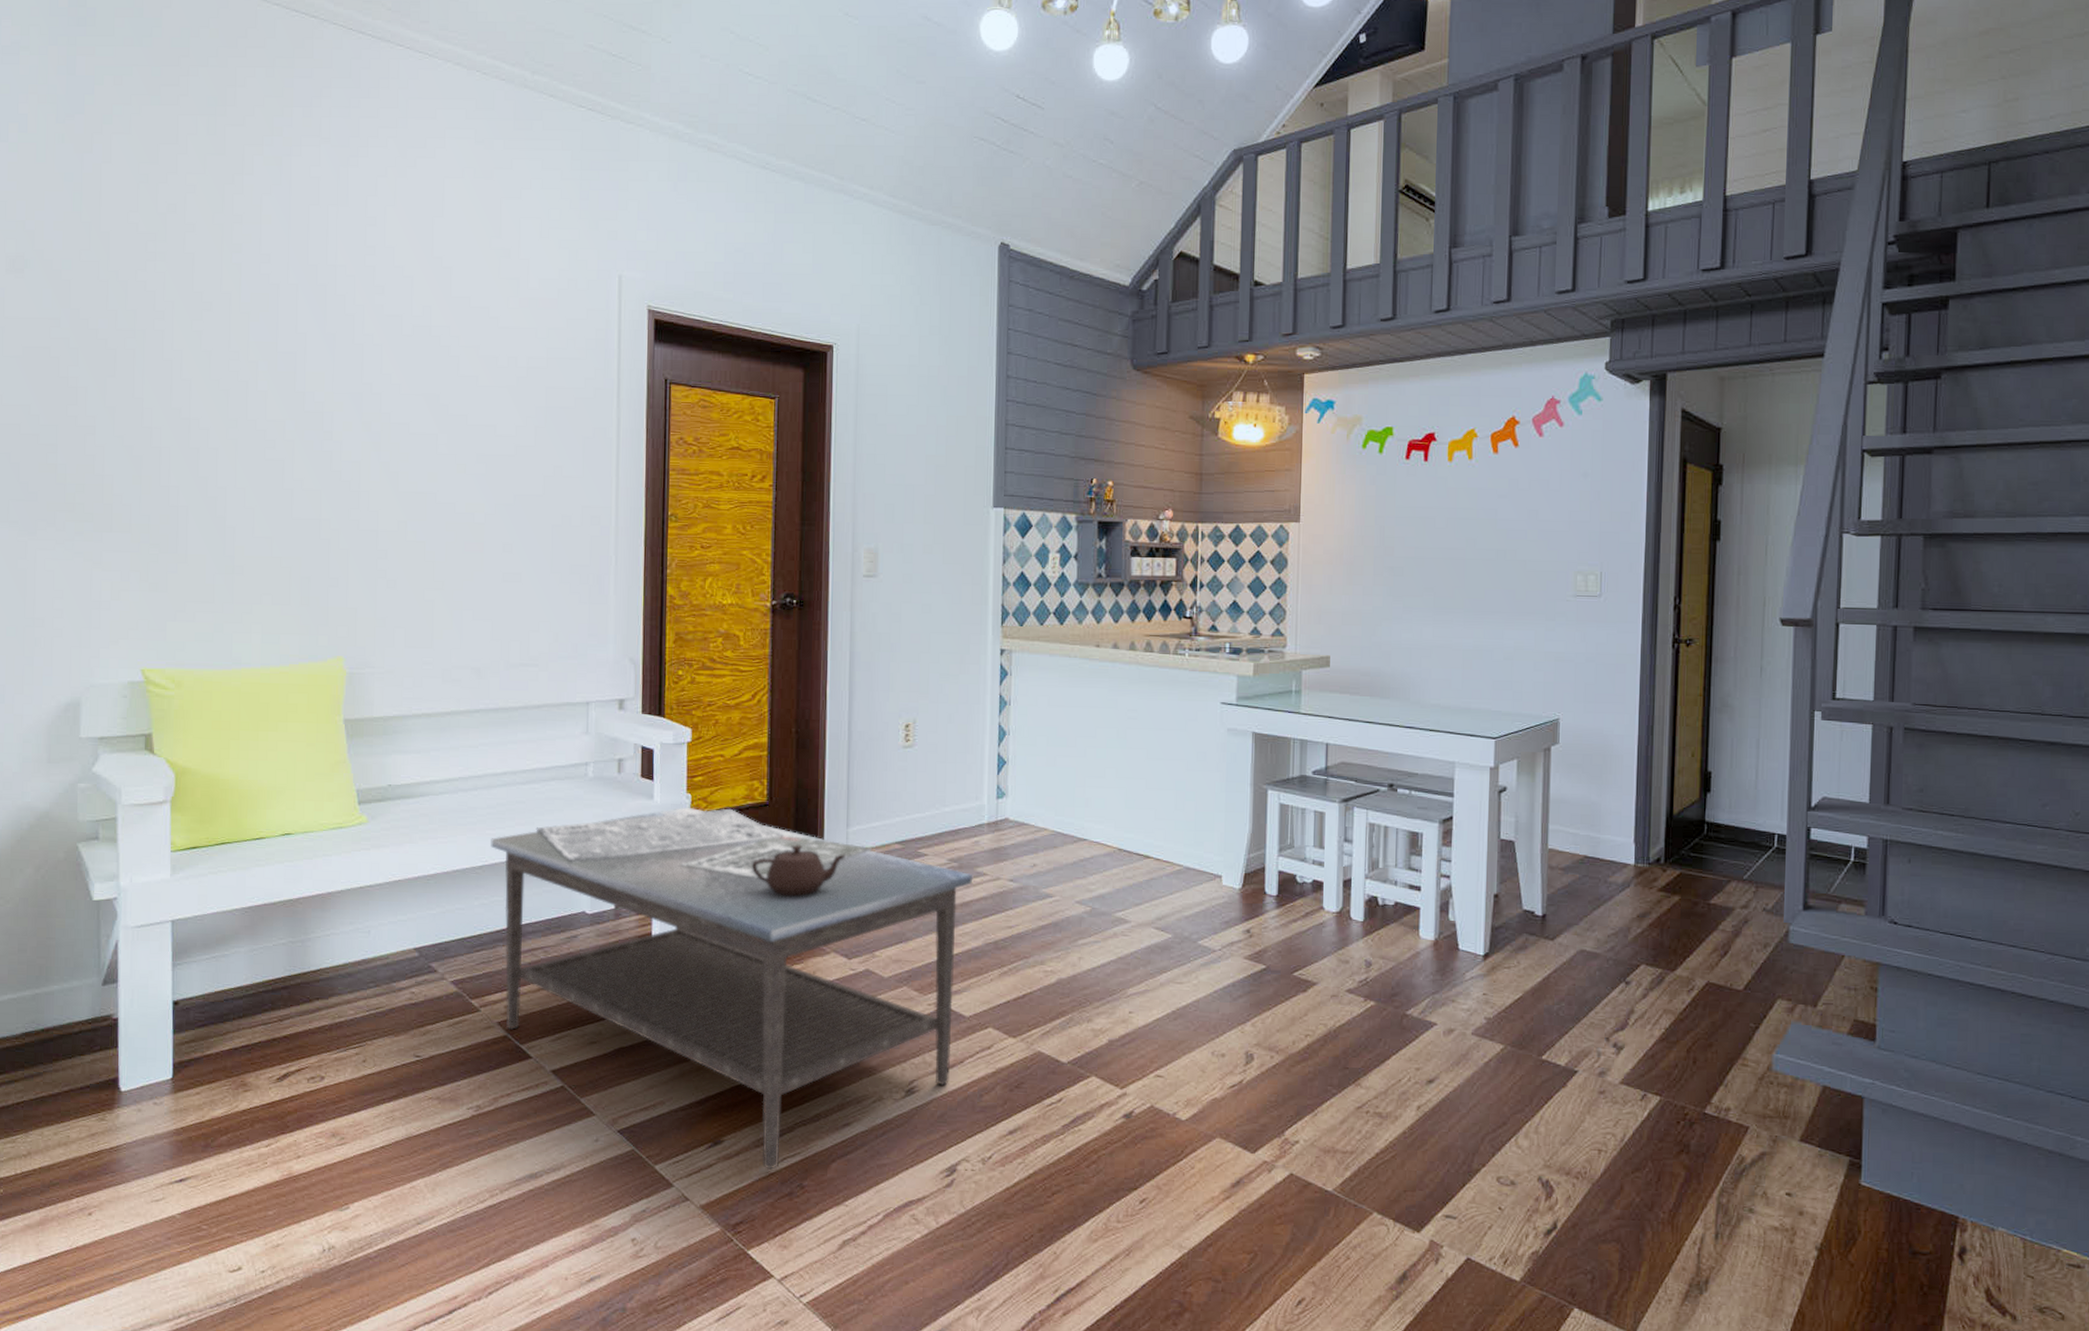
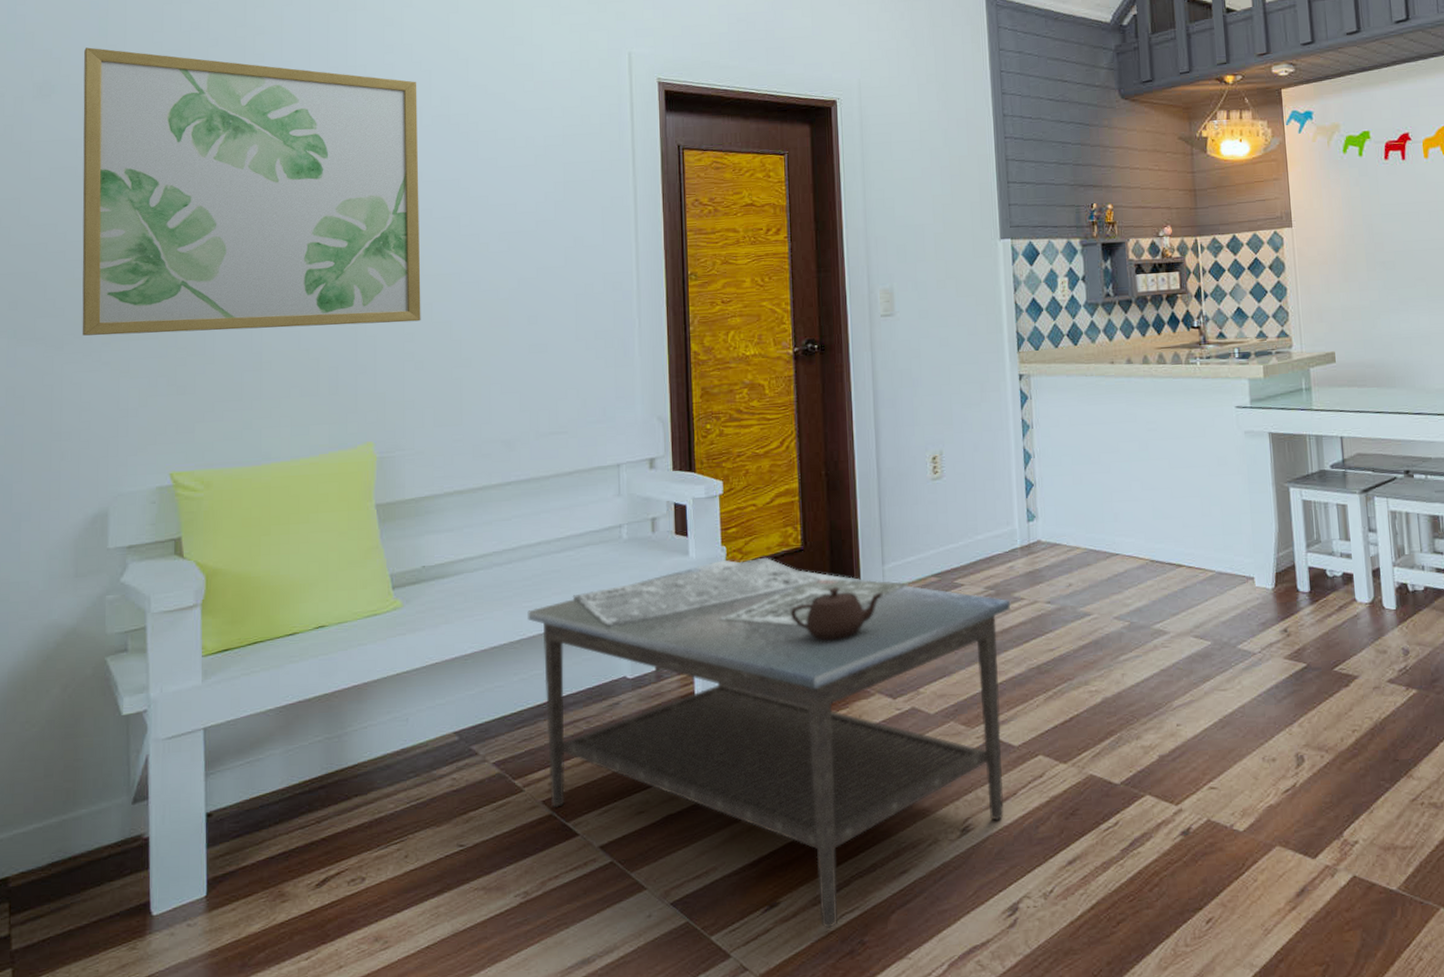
wall art: none [55,222,399,539] -> present [82,47,421,336]

